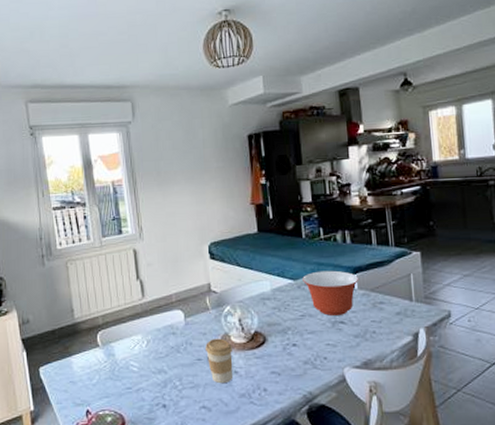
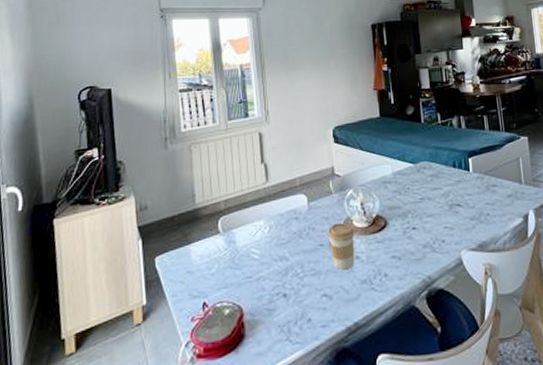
mixing bowl: present [302,270,359,316] -> none [422,154,474,199]

